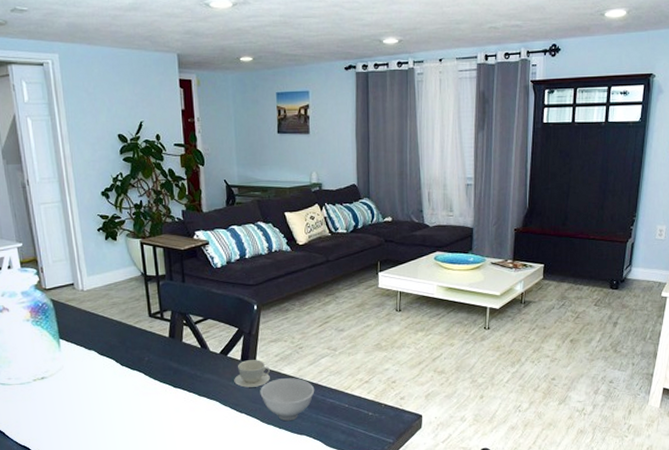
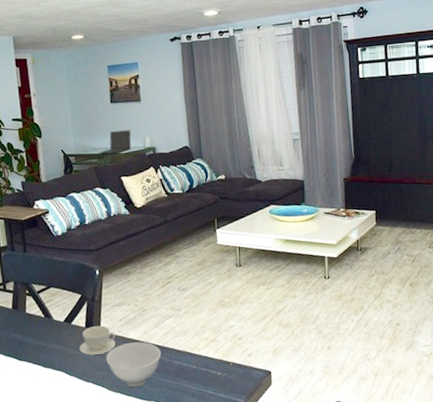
laptop: none [262,163,297,188] -> present [98,130,131,155]

